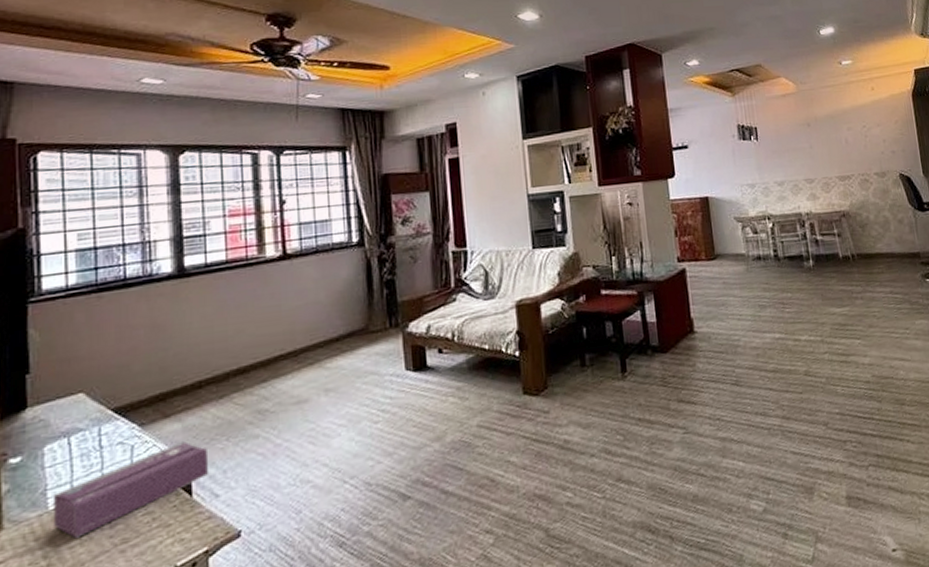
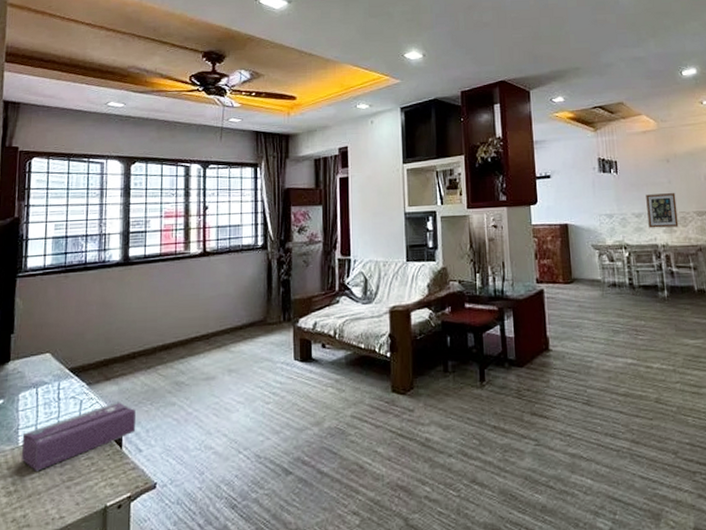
wall art: none [787,158,822,197] -> present [646,193,679,228]

